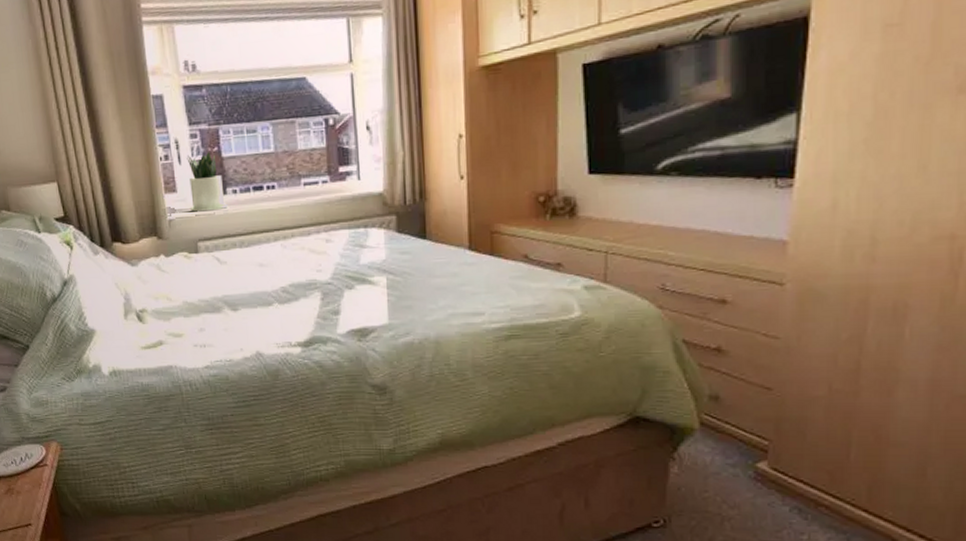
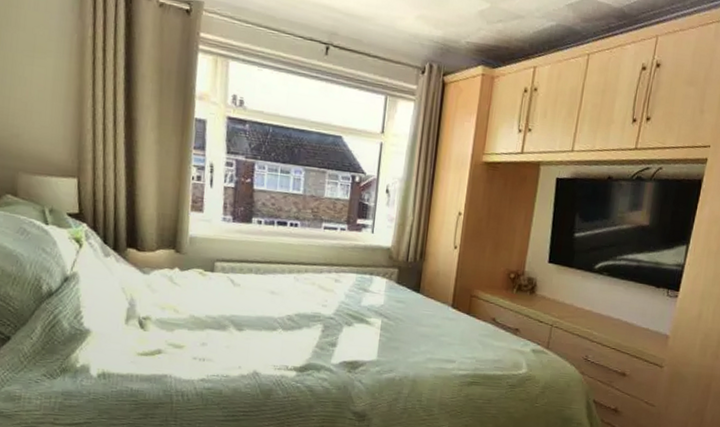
planter: present [186,152,228,212] -> none [213,180,251,237]

